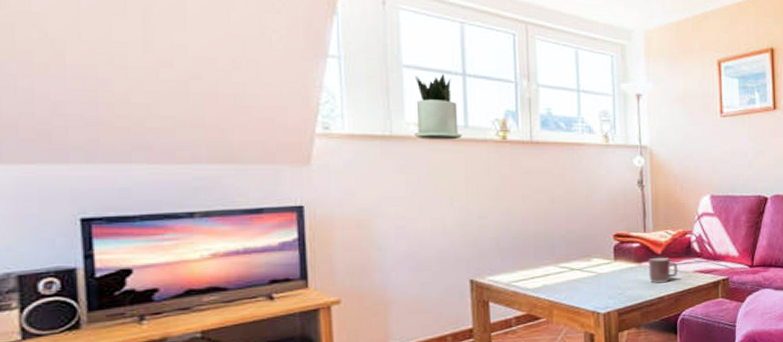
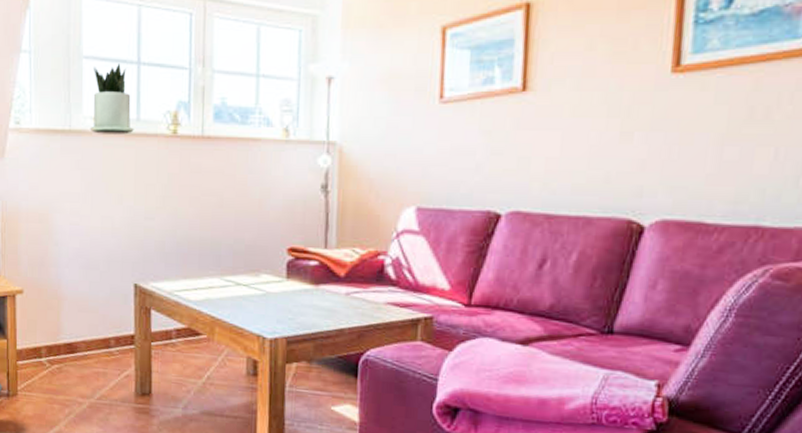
mug: present [648,257,679,283] -> none [327,280,366,313]

